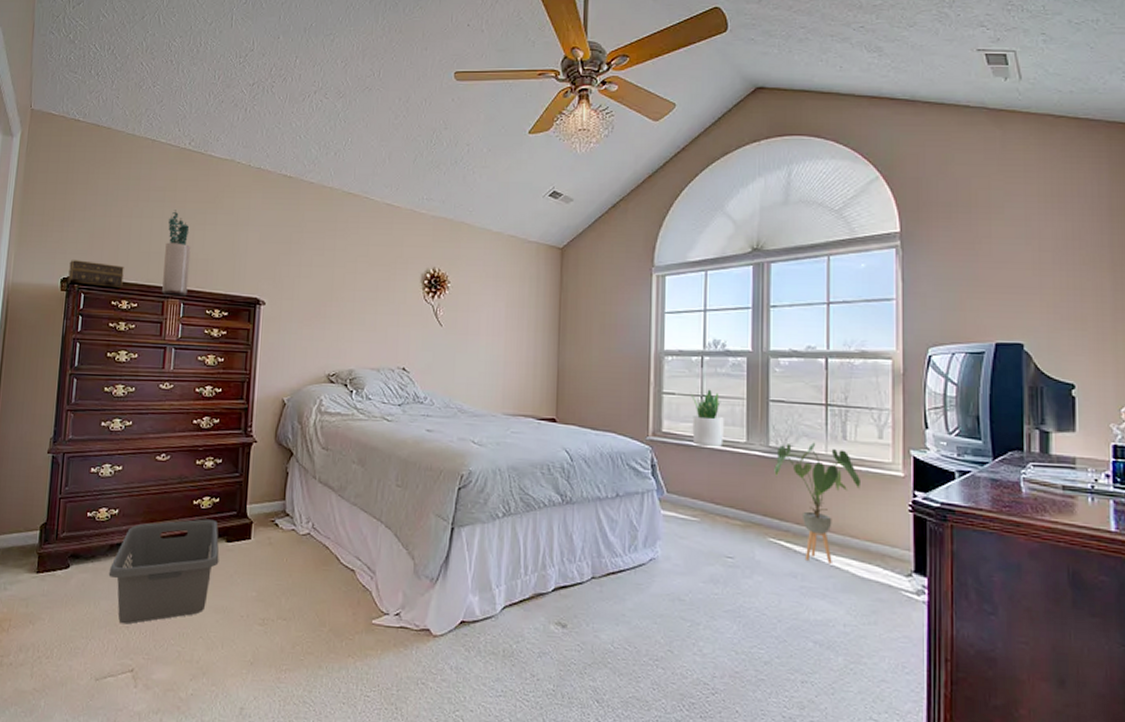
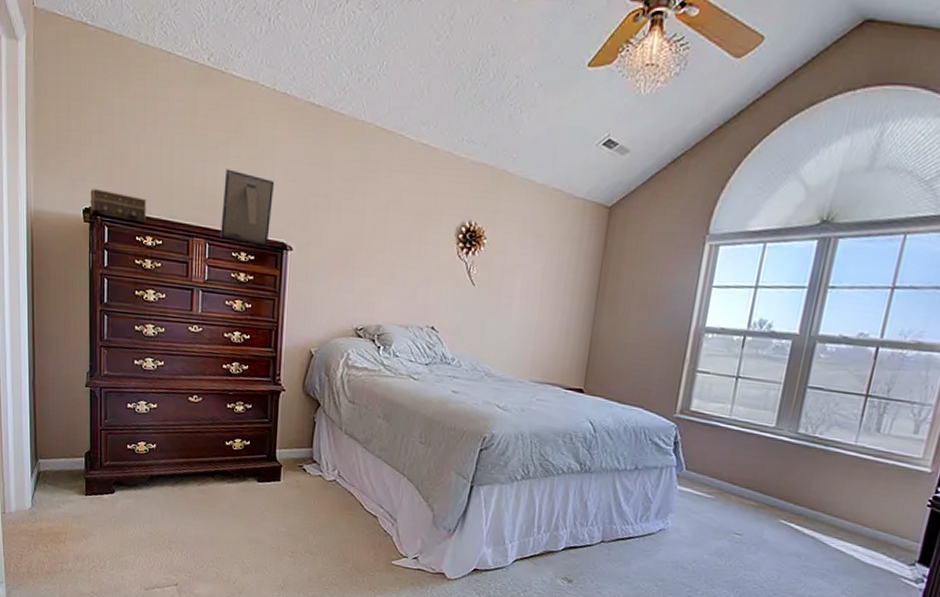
laundry basket: present [108,519,219,625] -> none [150,459,251,546]
vase: present [162,210,191,297] -> none [187,138,214,237]
picture frame: none [195,235,249,303] -> present [221,169,275,247]
planter: present [691,389,724,448] -> none [720,371,756,431]
house plant: present [774,442,860,564] -> none [798,432,885,548]

